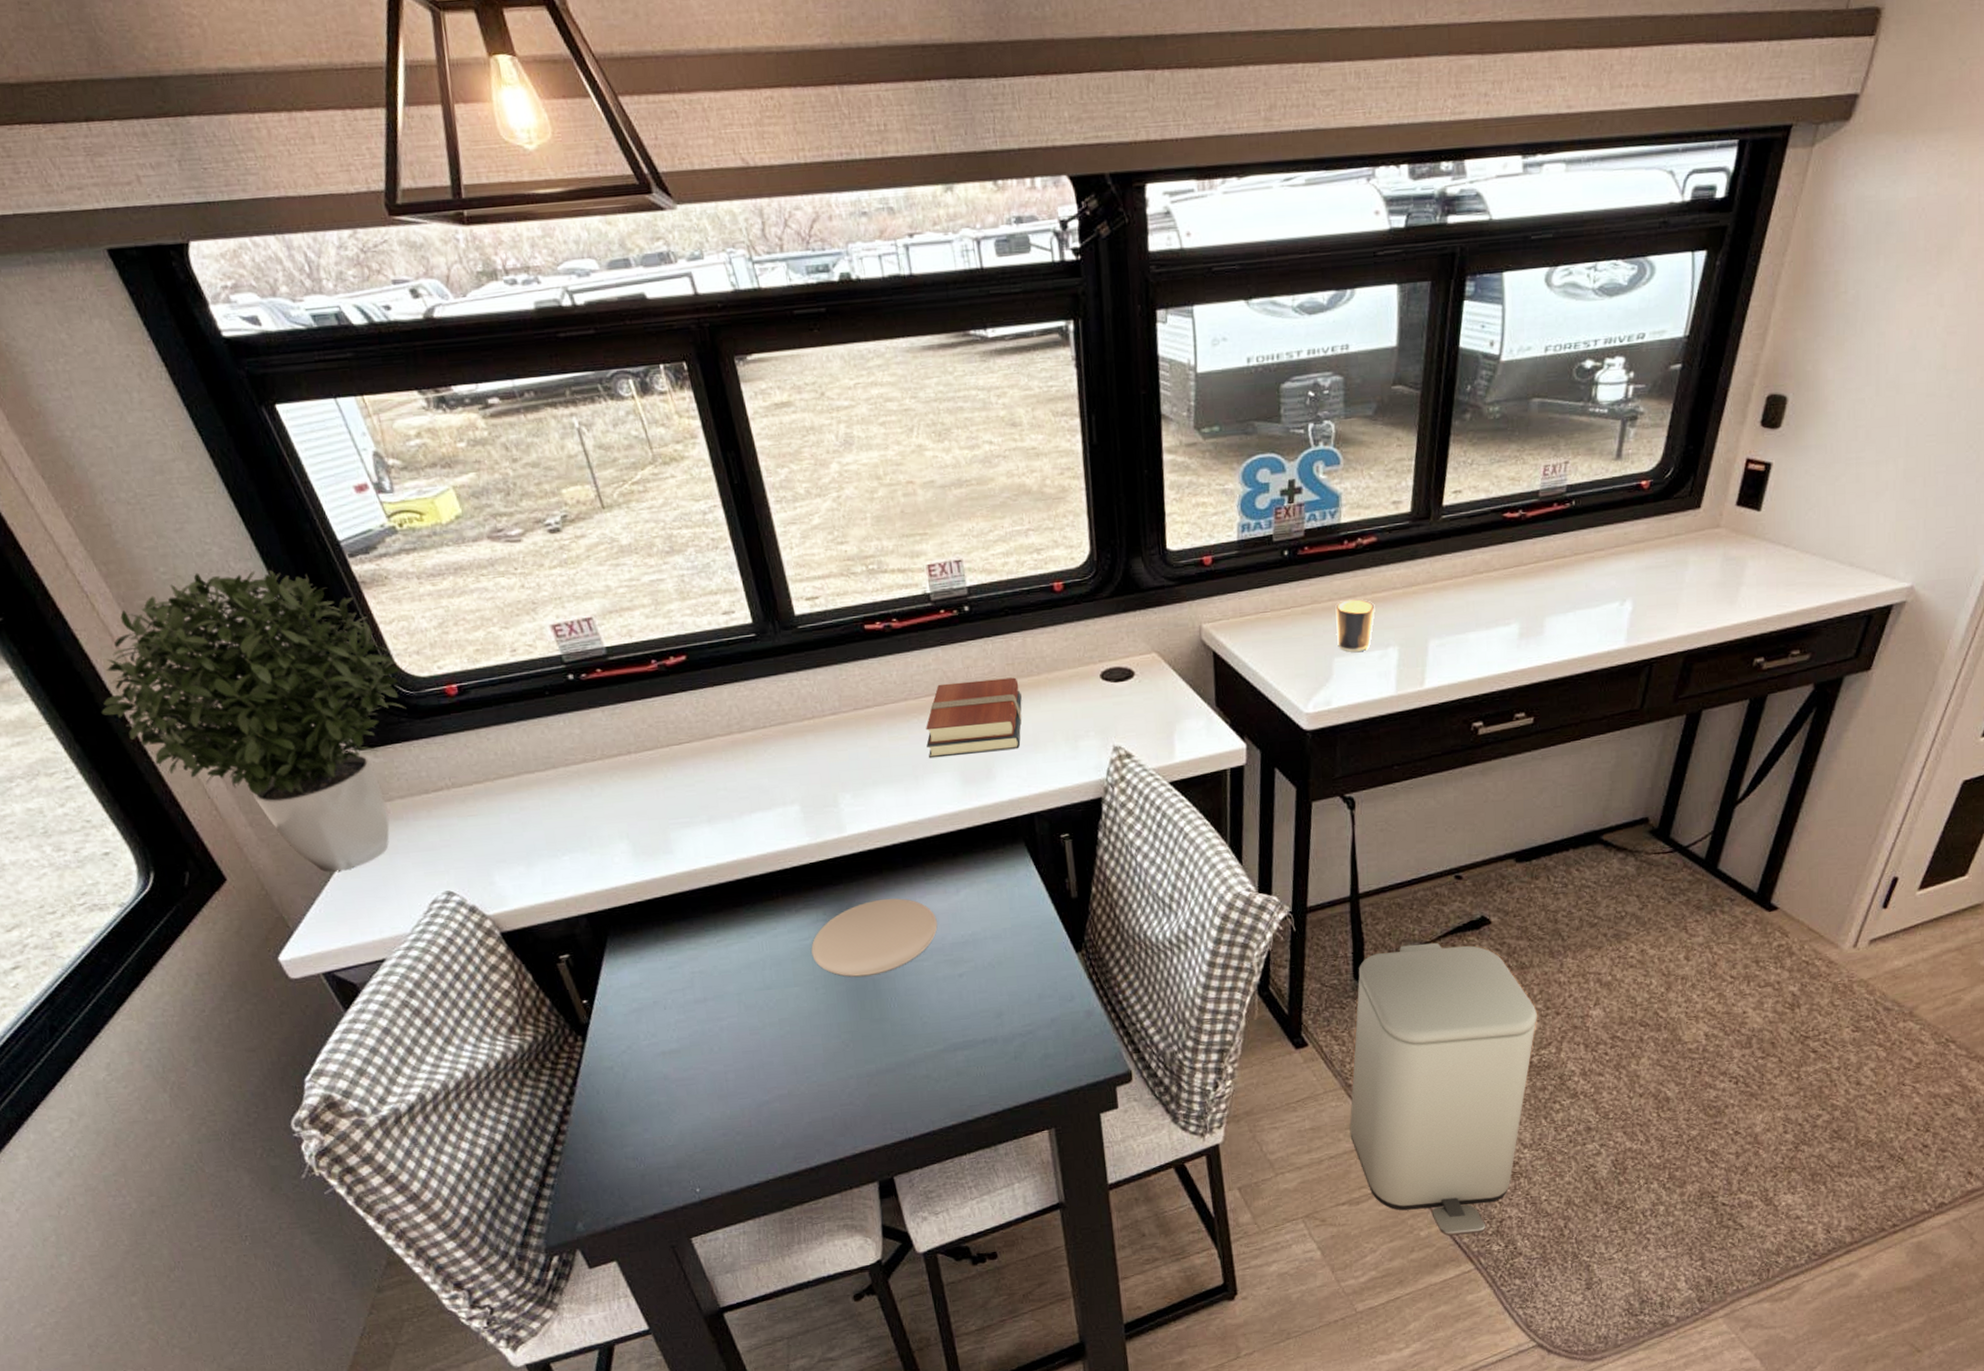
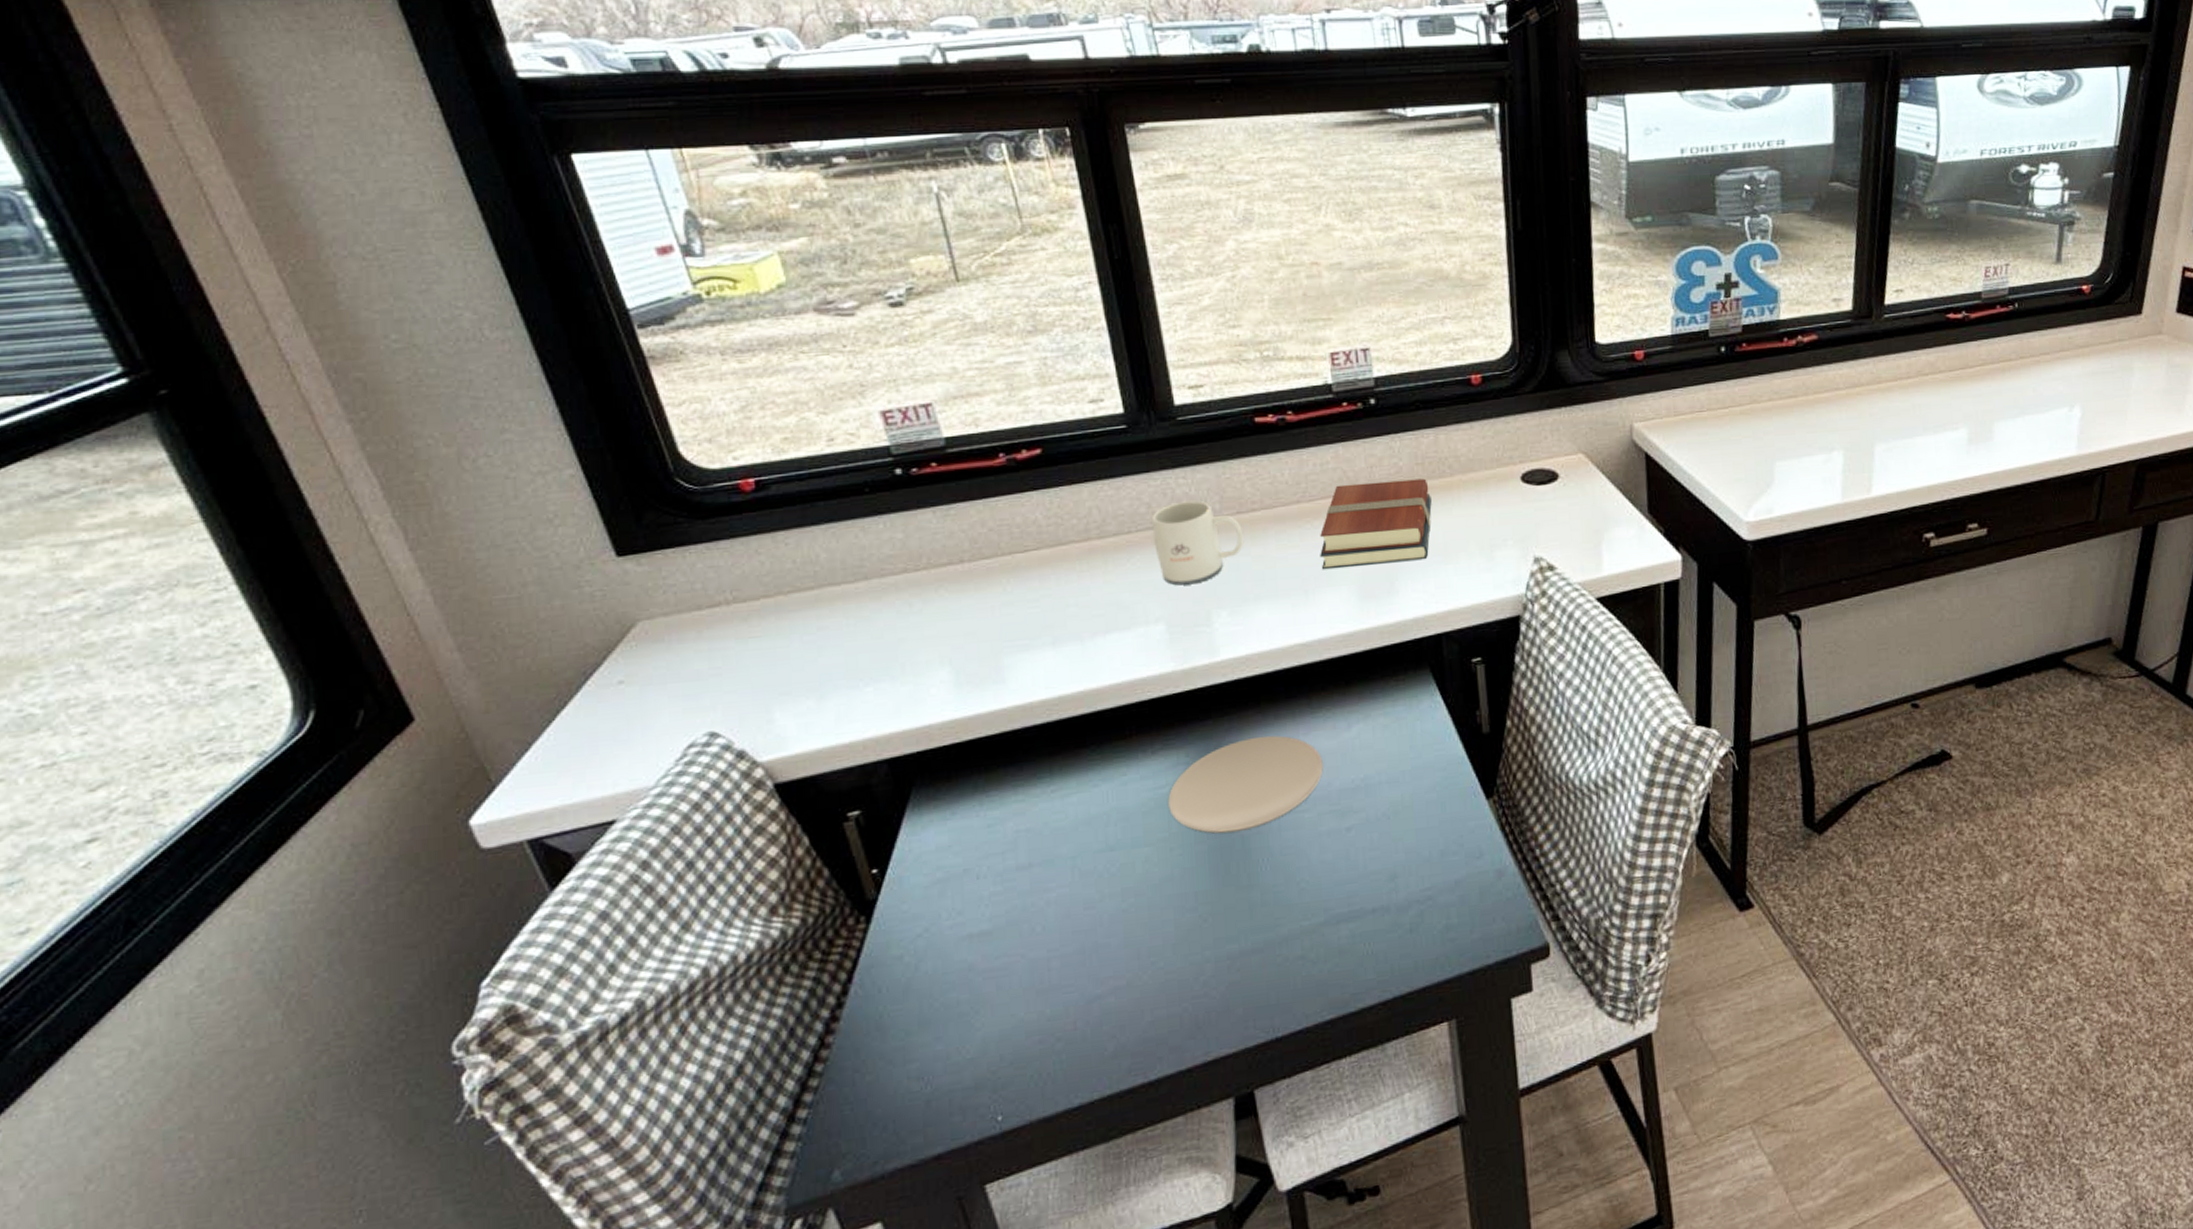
potted plant: present [101,570,407,873] -> none [280,340,687,710]
mug: none [782,699,862,773] -> present [1151,500,1244,586]
mug: present [1336,599,1374,652] -> none [1777,400,1817,456]
pedal bin: present [1349,942,1537,1236] -> none [1802,780,2007,1140]

